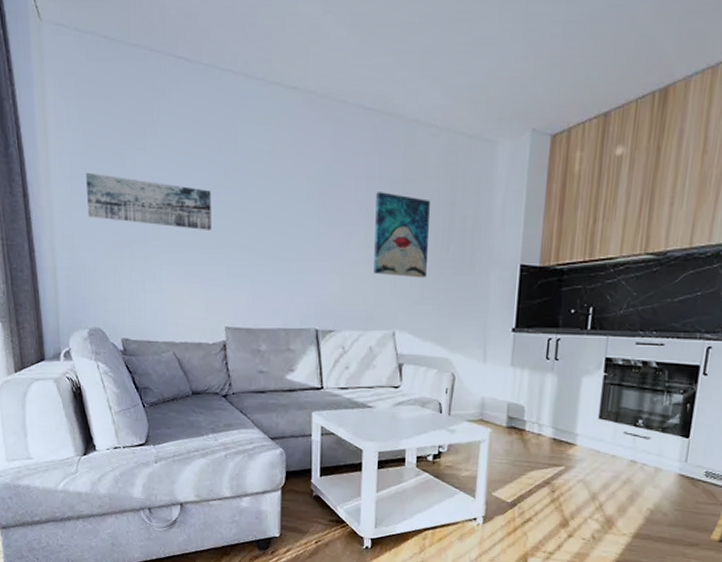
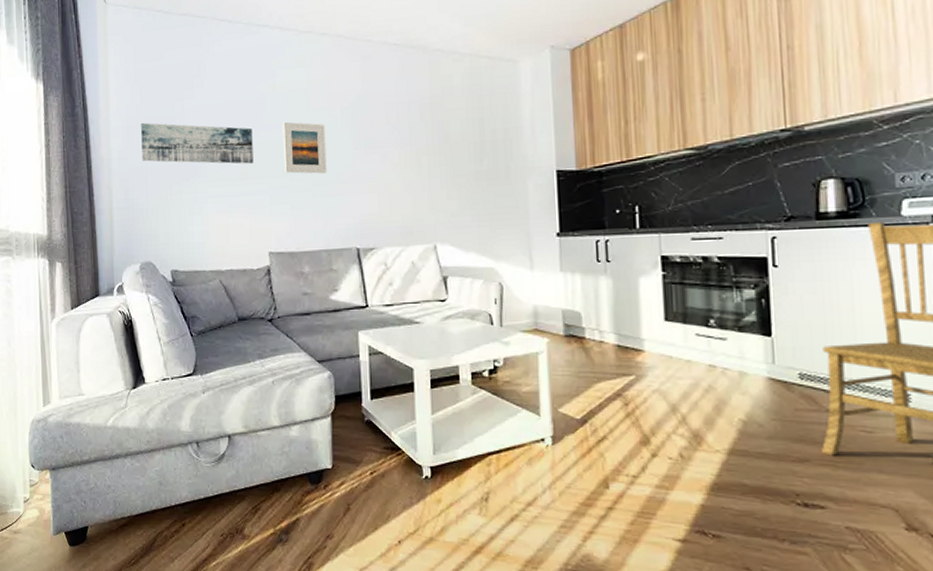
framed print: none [244,186,290,248] -> present [282,121,327,174]
wall art: present [373,192,430,279] -> none [407,115,462,192]

